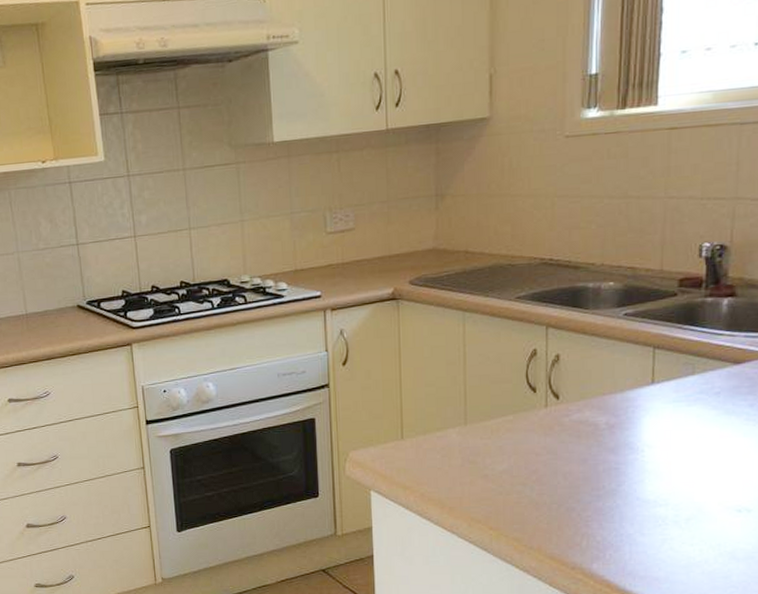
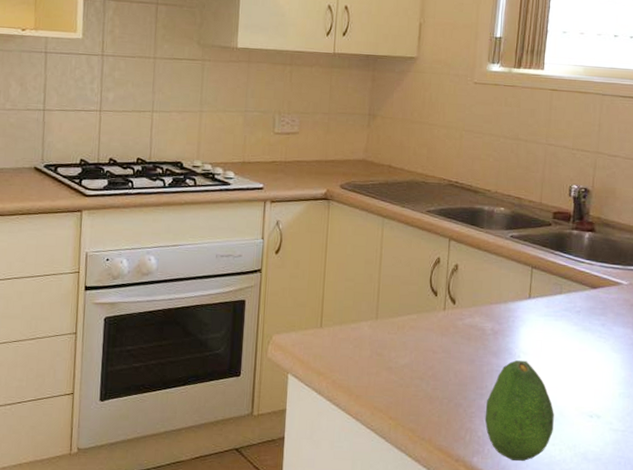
fruit: none [604,455,691,564] -> present [484,360,554,461]

